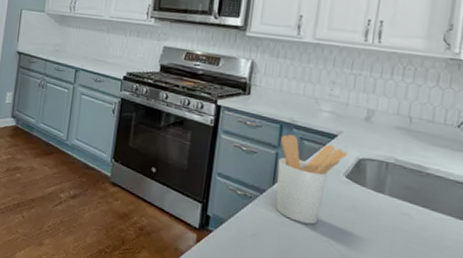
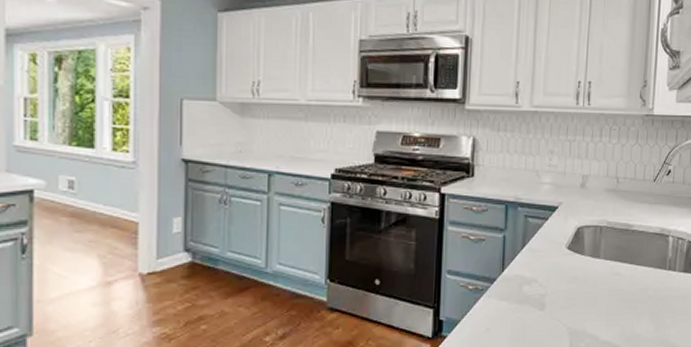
utensil holder: present [275,134,349,225] -> none [505,213,568,305]

